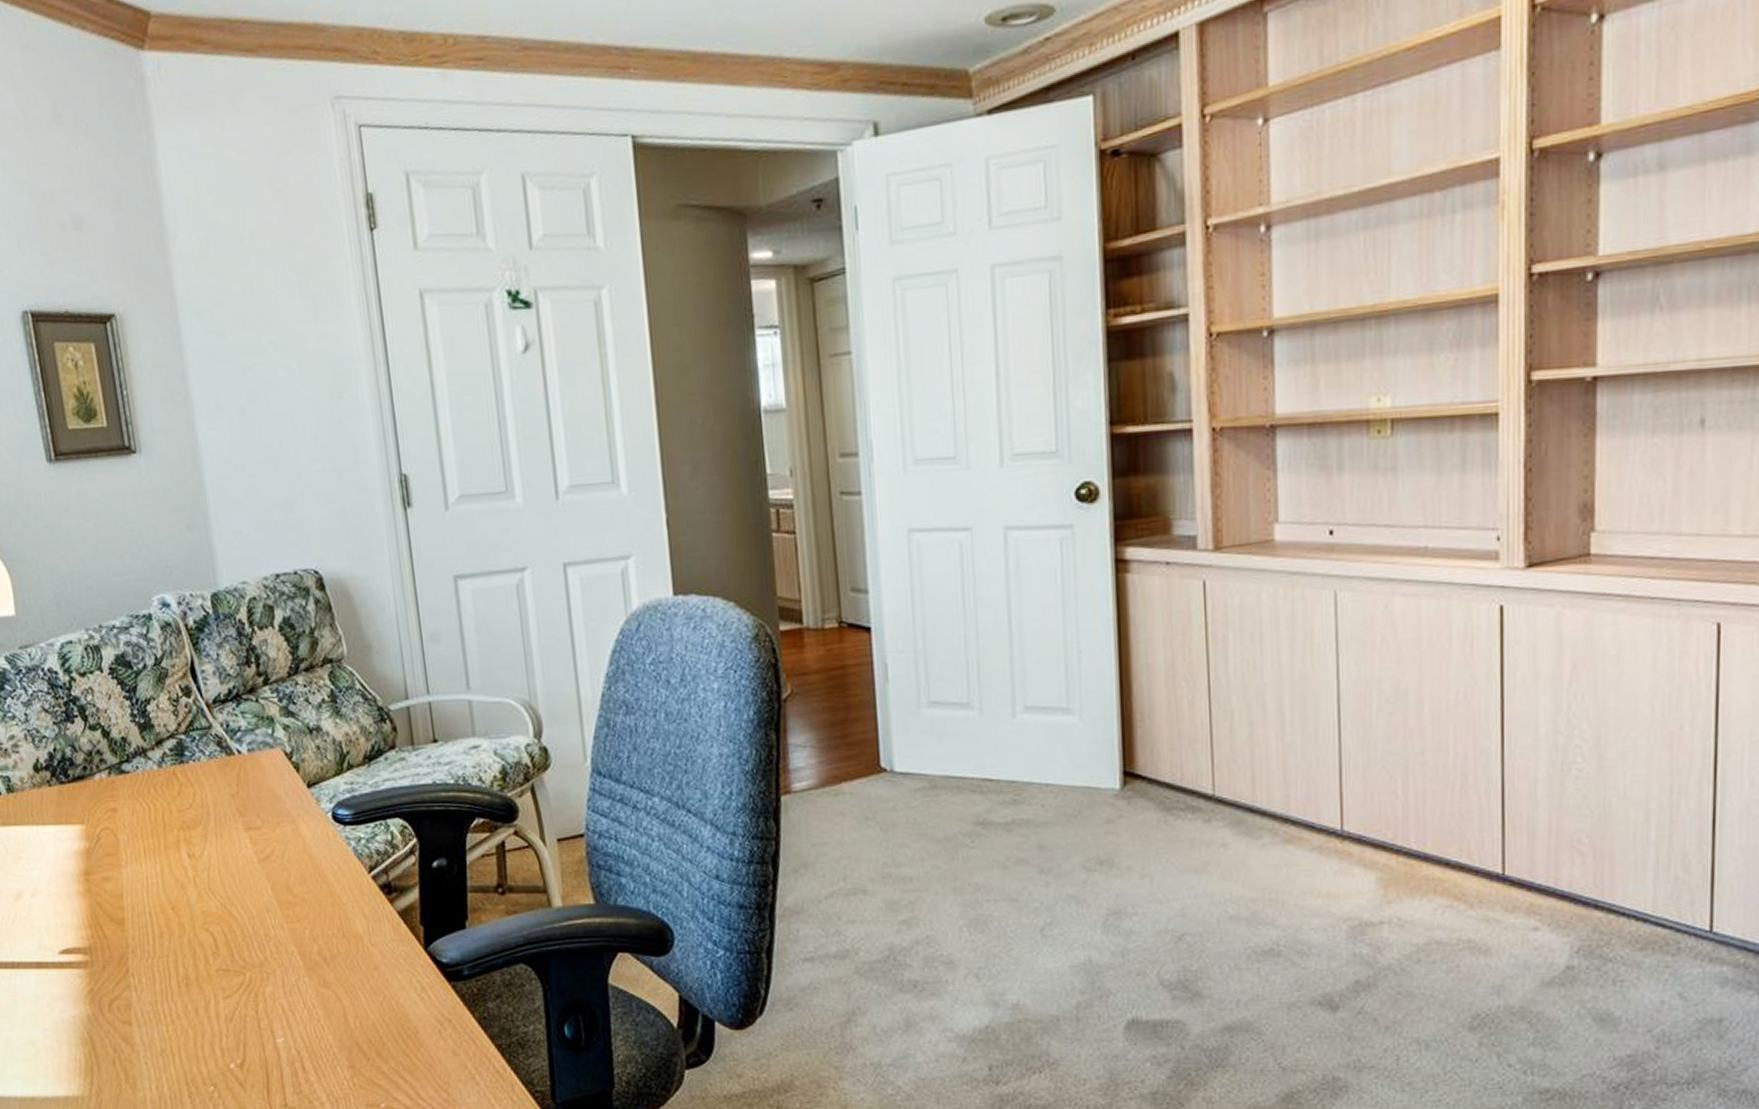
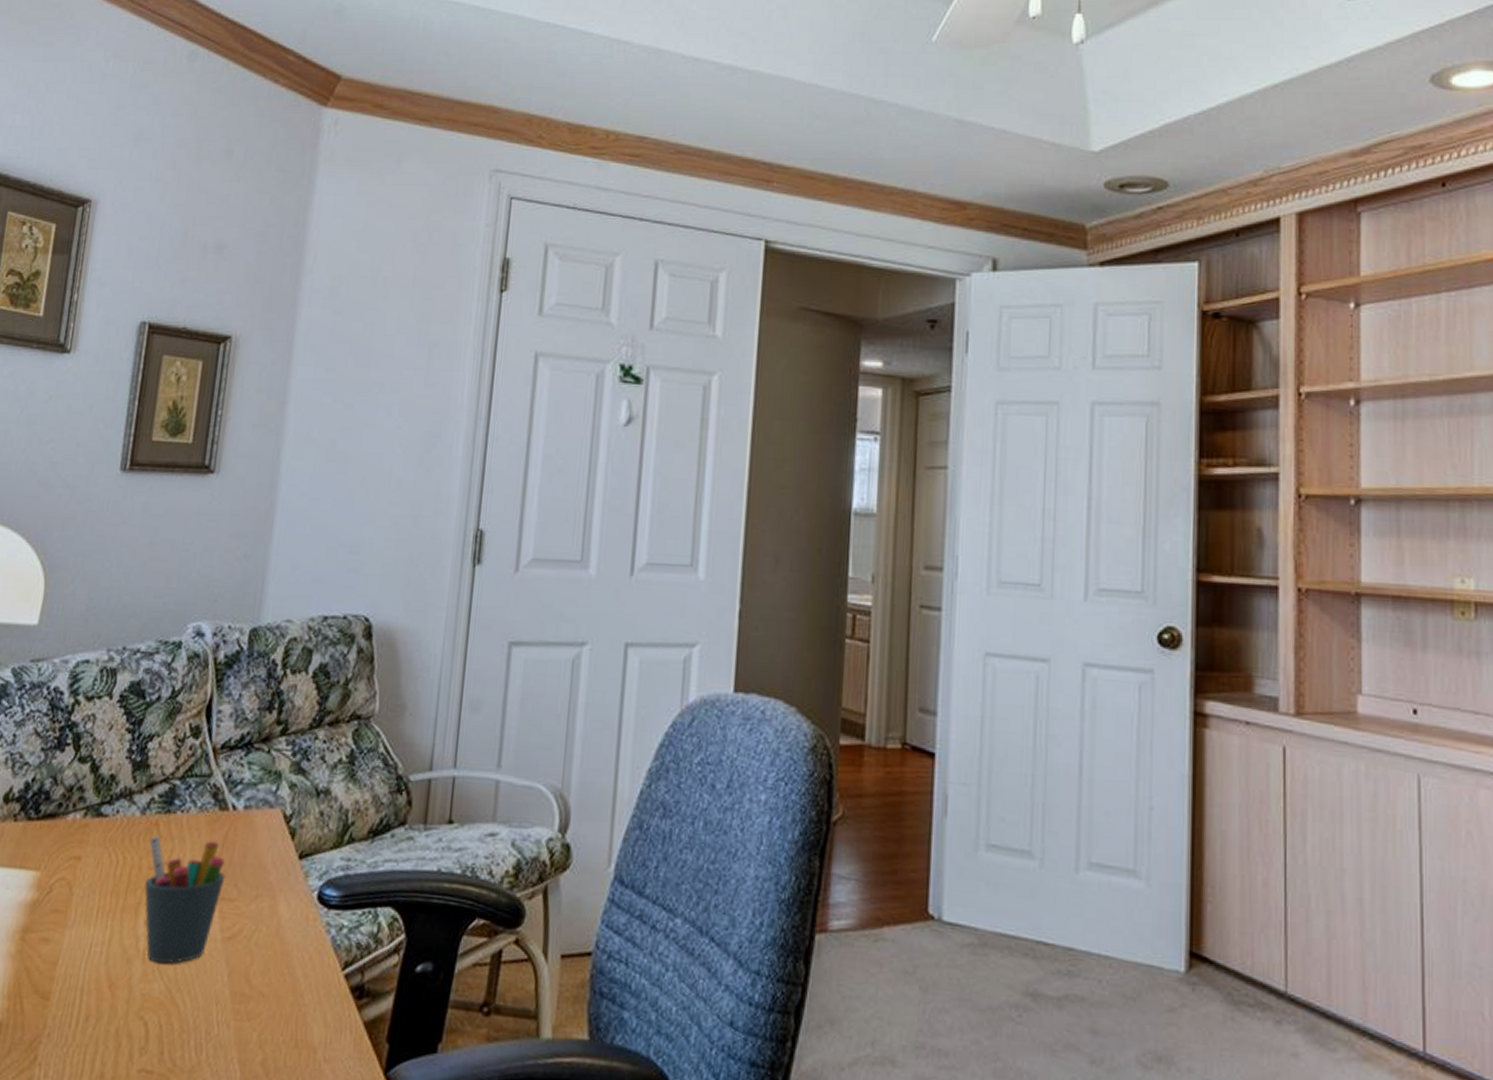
pen holder: none [172,782,247,886] -> present [144,835,226,965]

